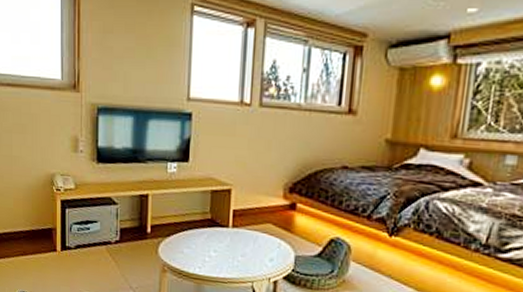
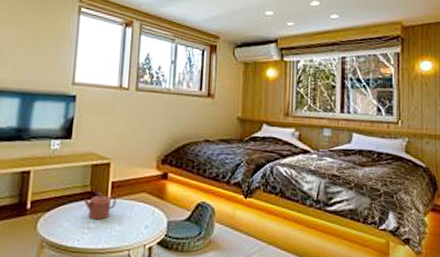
teapot: none [203,220,238,249] -> present [83,192,116,220]

